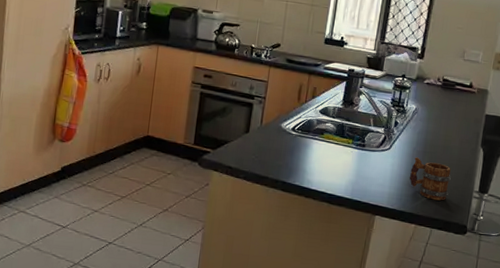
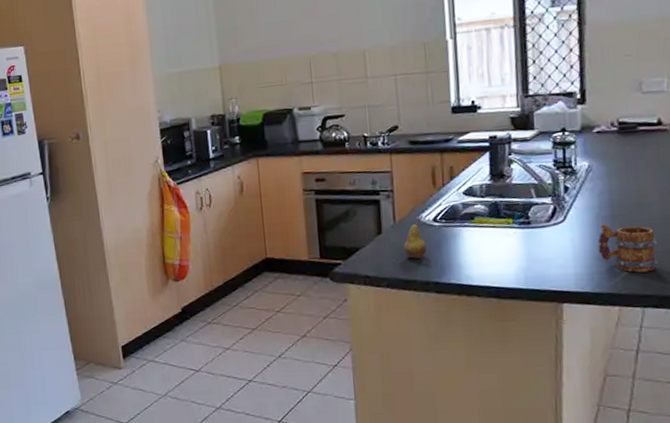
fruit: none [263,123,285,159] -> present [403,215,427,259]

